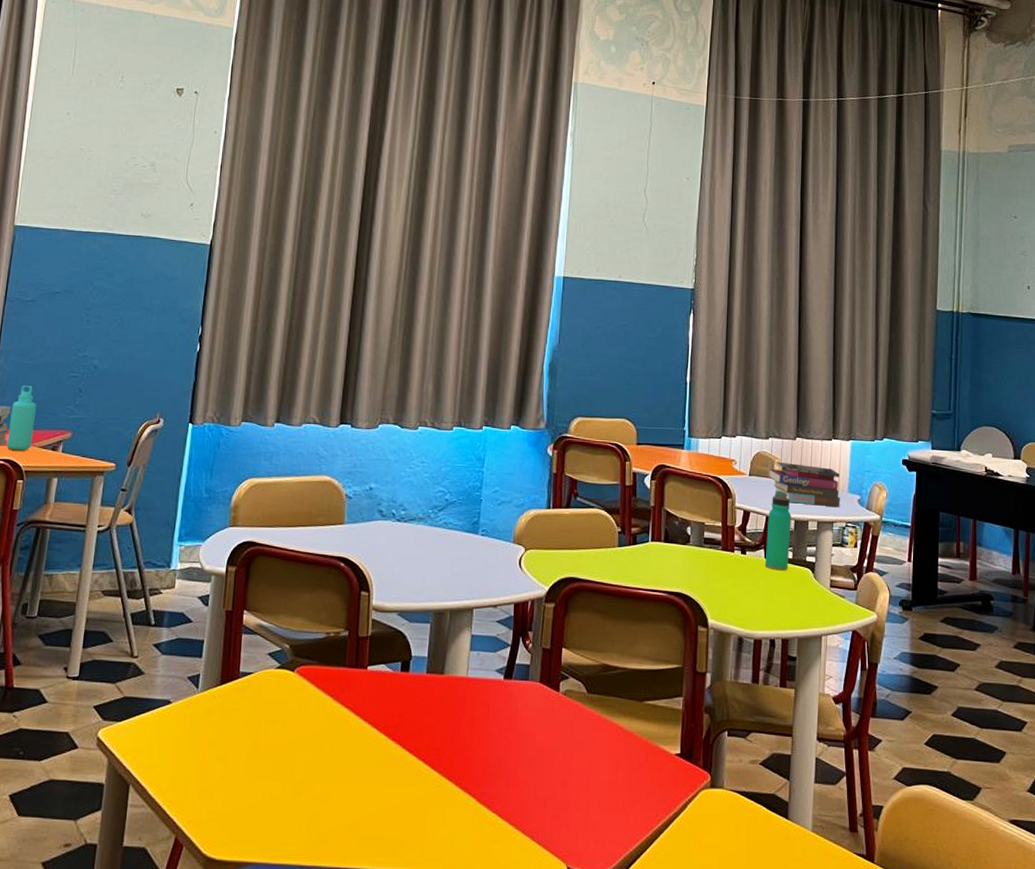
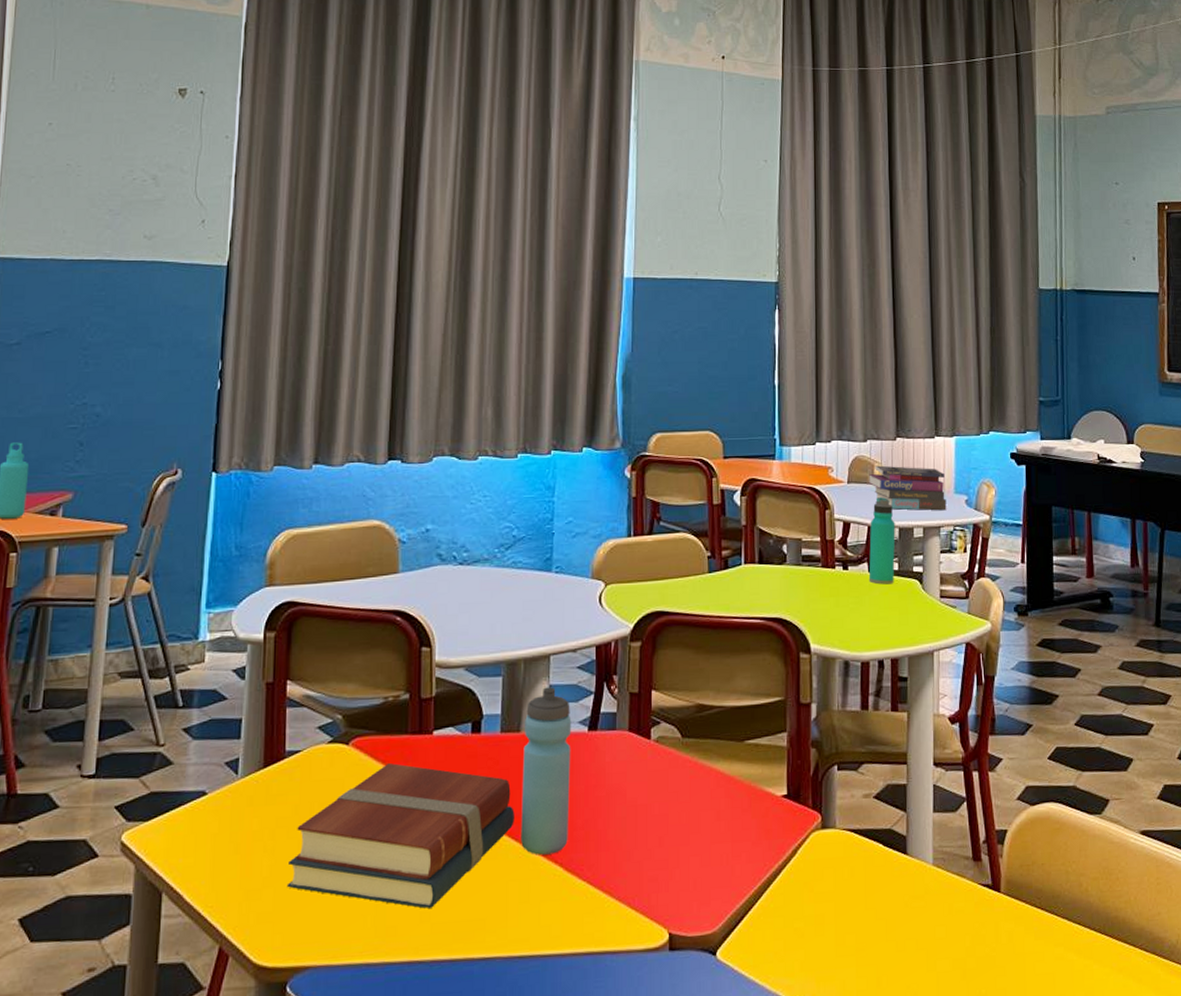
books: none [235,690,435,823] -> present [286,762,515,909]
water bottle: none [440,636,490,786] -> present [521,687,572,855]

